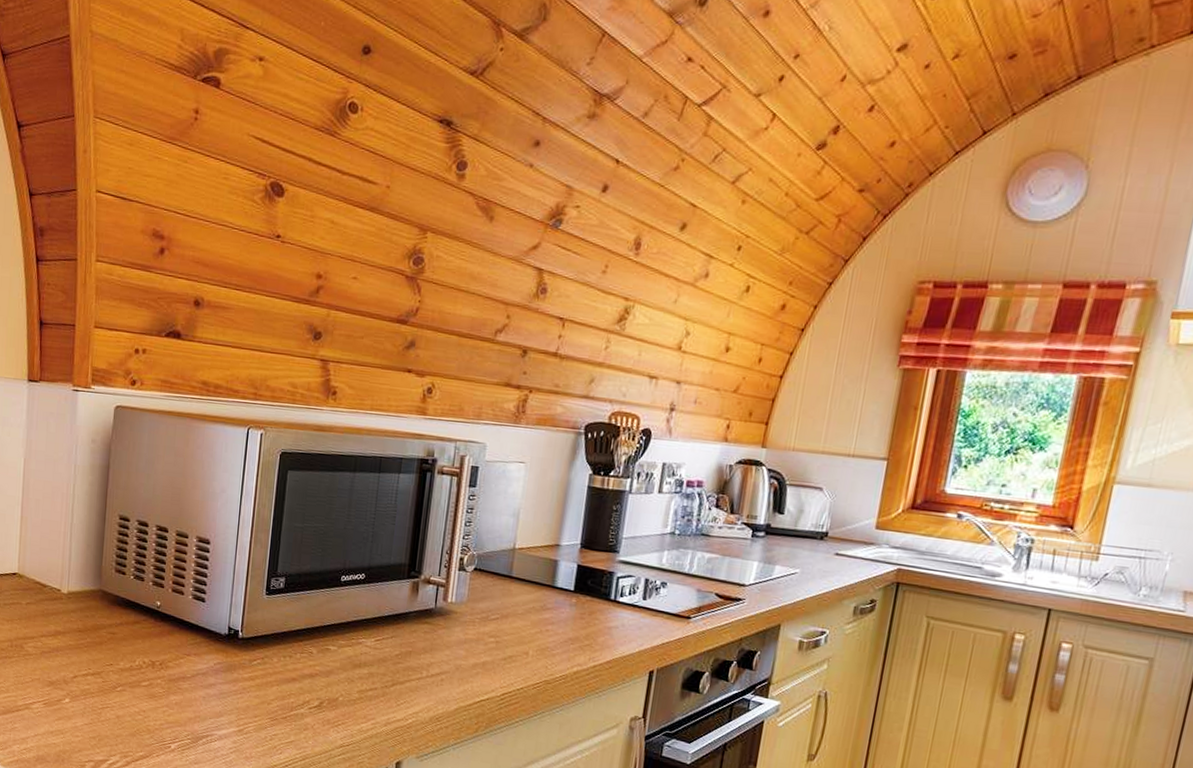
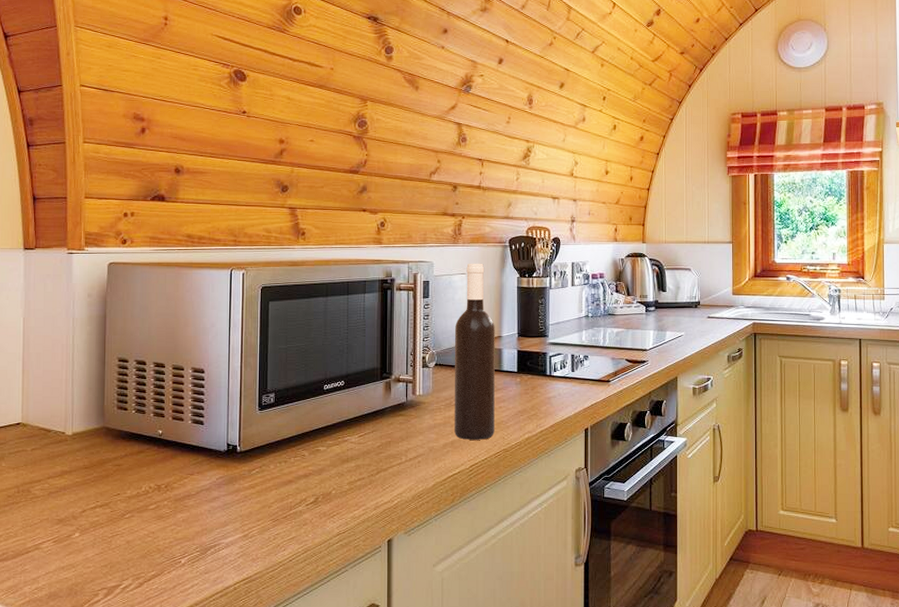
wine bottle: none [488,449,554,666] -> present [454,263,495,440]

